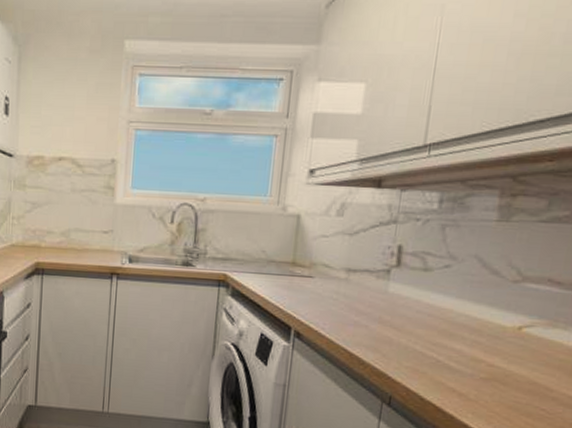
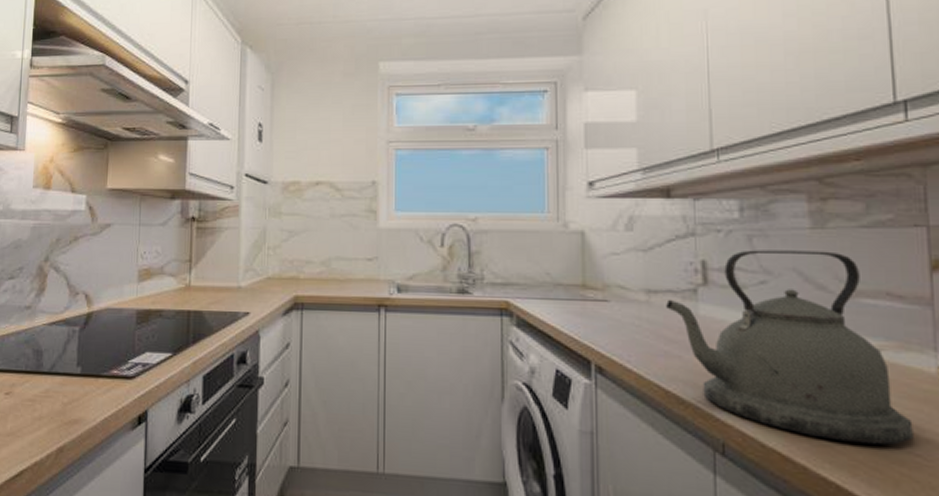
kettle: none [362,237,545,401] -> present [666,250,914,445]

